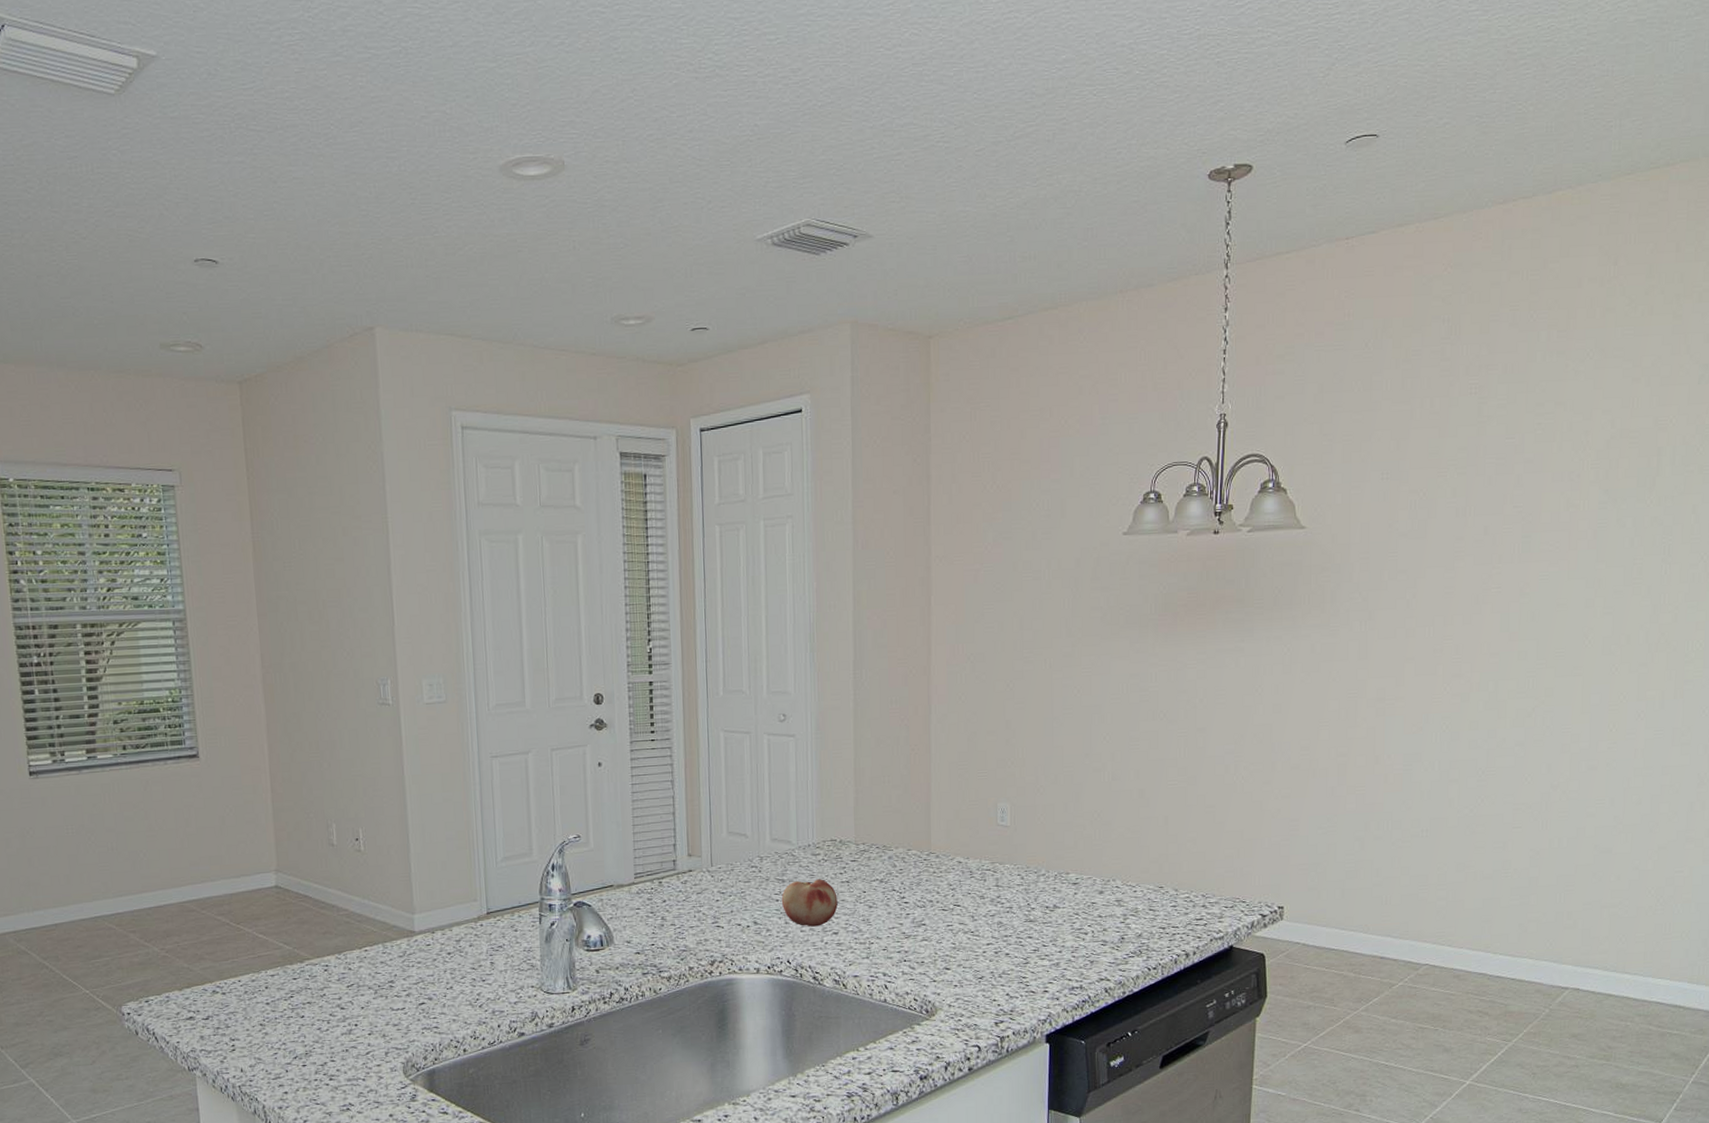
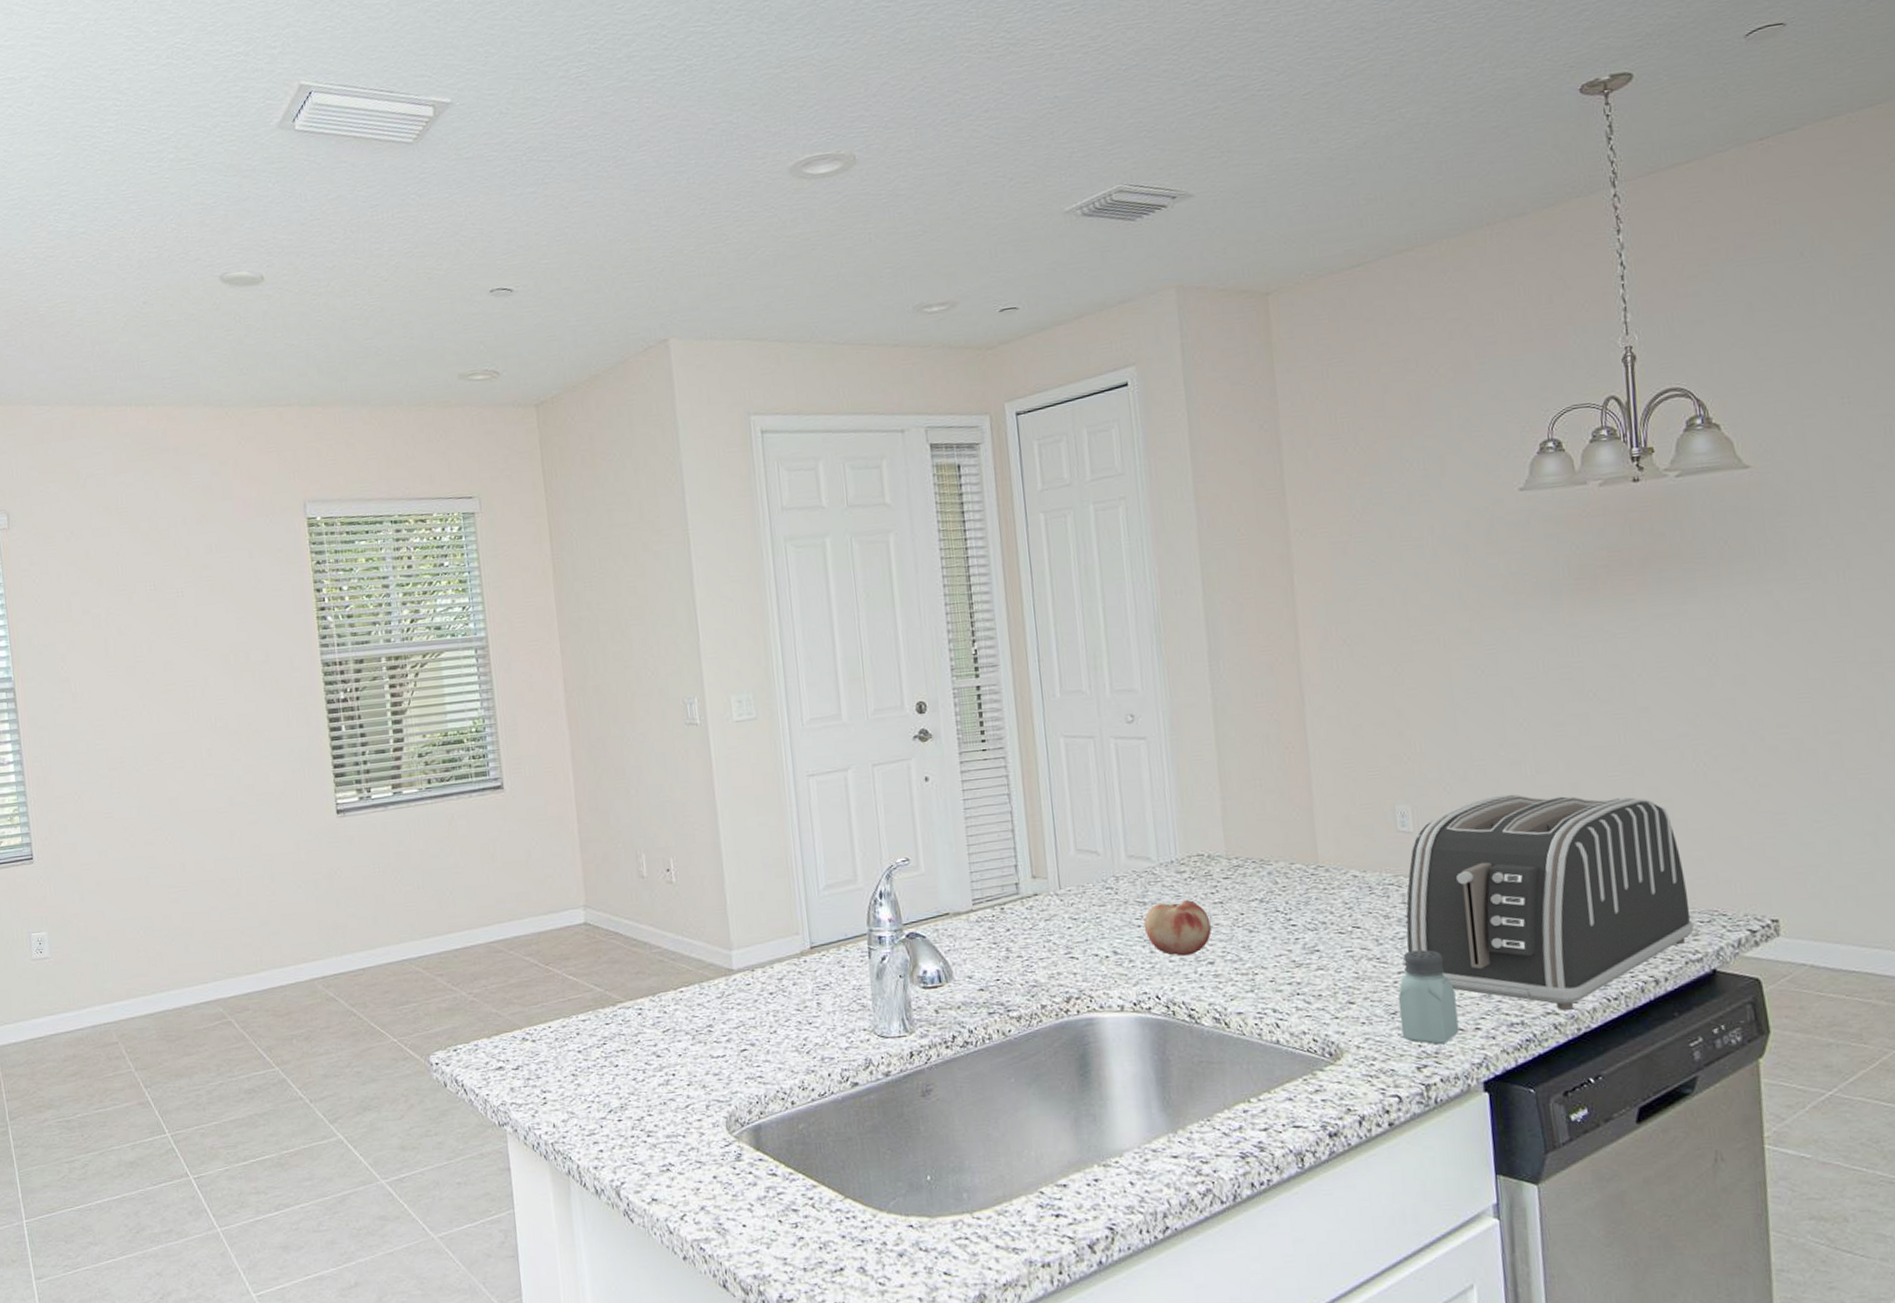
saltshaker: none [985,925,1031,1004] -> present [1398,950,1459,1045]
toaster: none [996,796,1220,978] -> present [1406,794,1694,1011]

